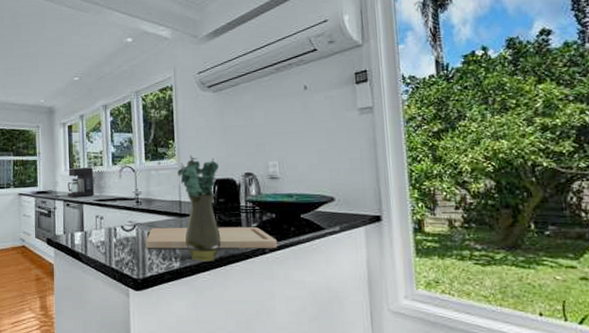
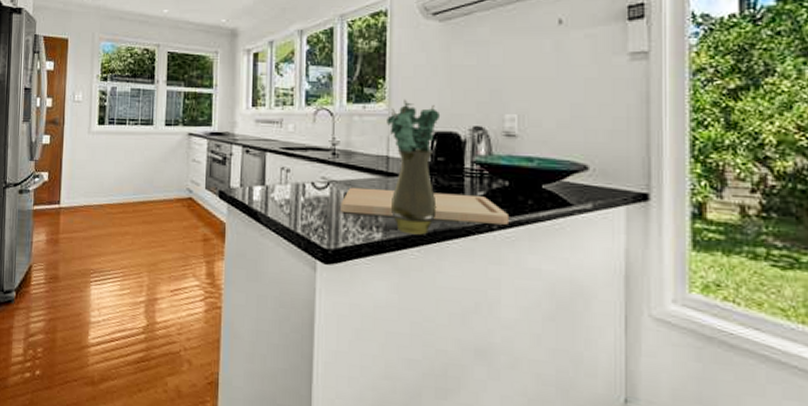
coffee maker: present [67,167,95,198] -> none [247,106,282,144]

